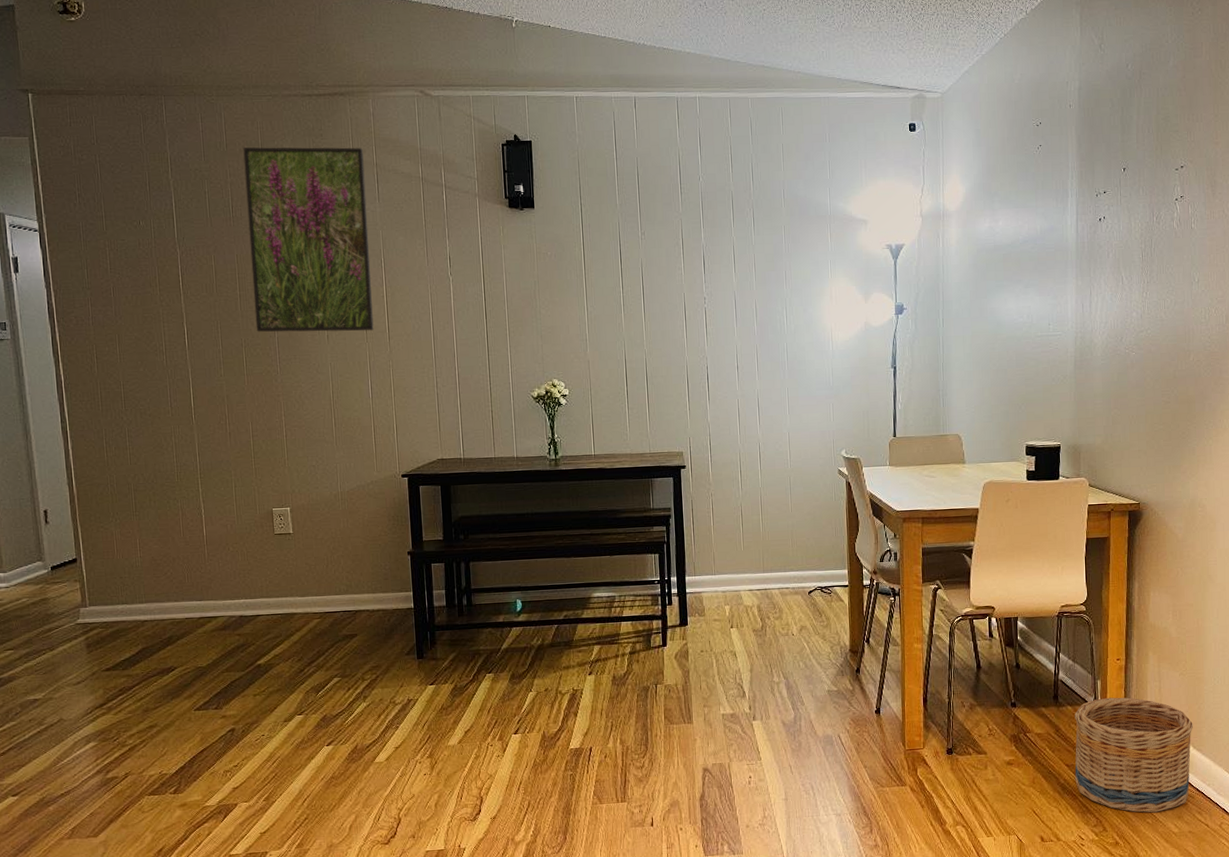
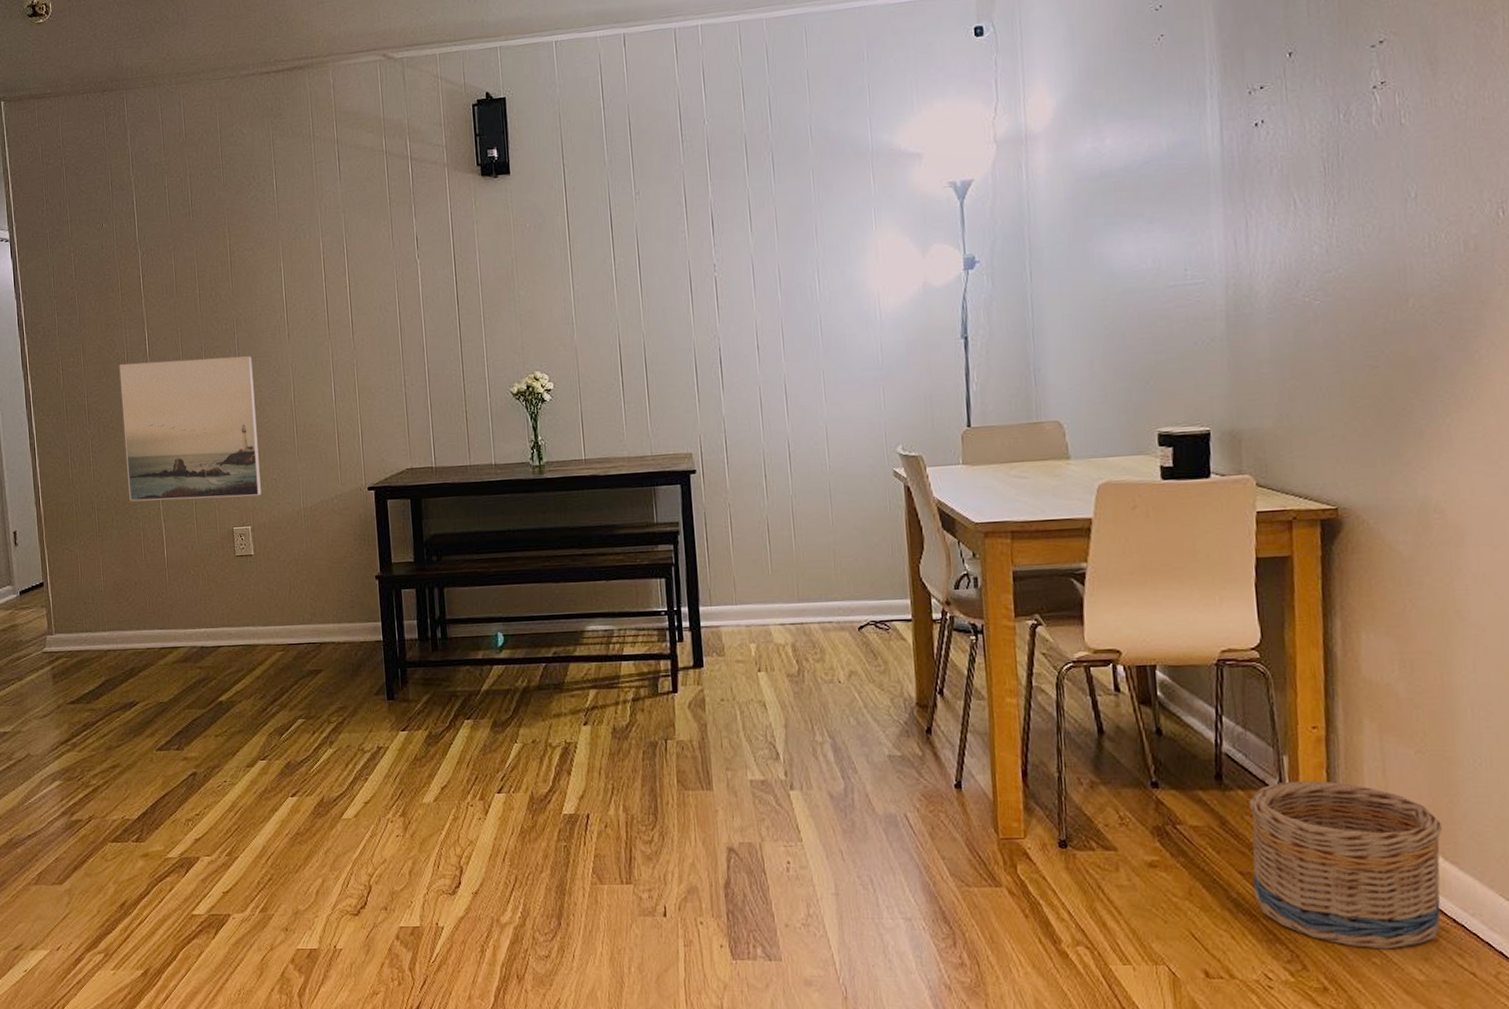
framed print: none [157,353,300,484] -> present [119,356,261,502]
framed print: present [243,147,374,332] -> none [202,124,337,334]

